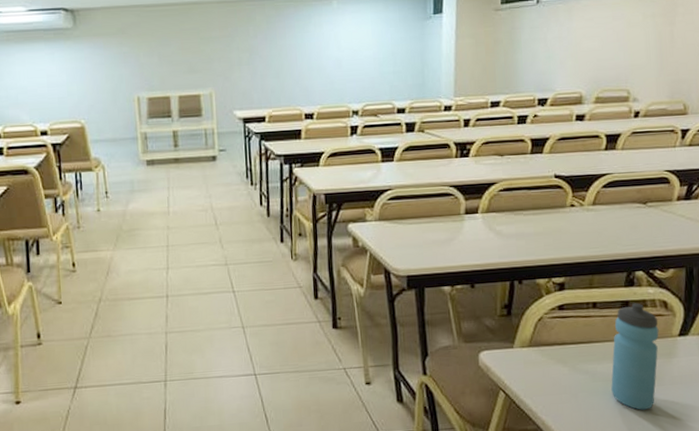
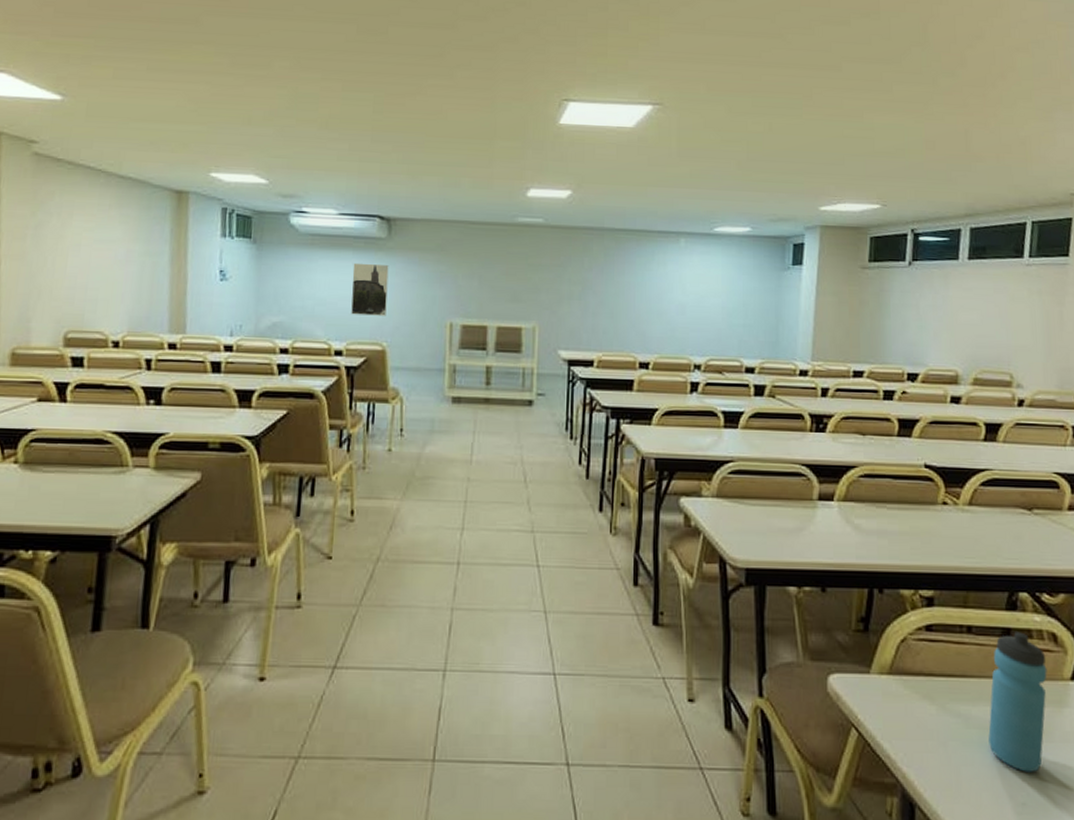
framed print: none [46,52,81,99] -> present [351,262,389,316]

